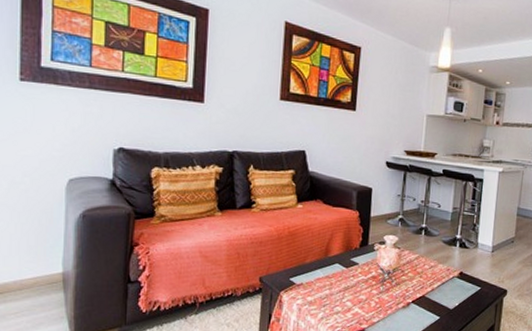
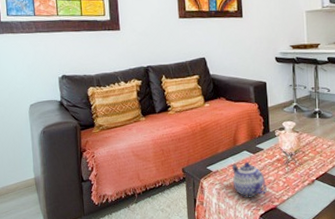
teapot: none [317,276,356,317] -> present [231,162,267,197]

